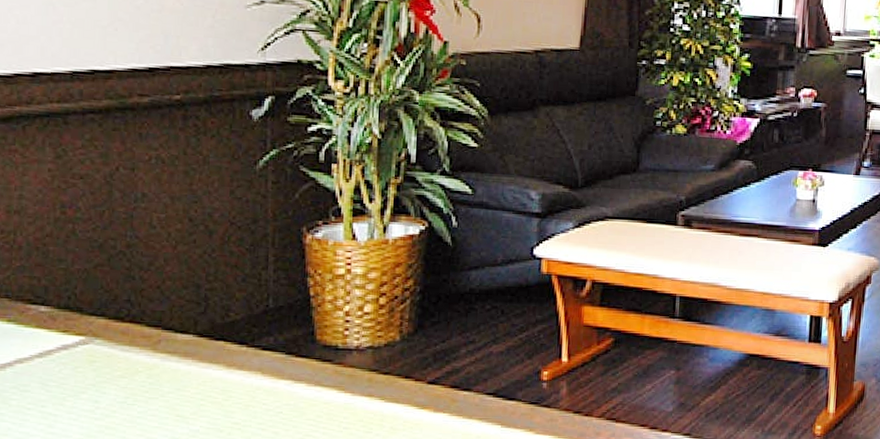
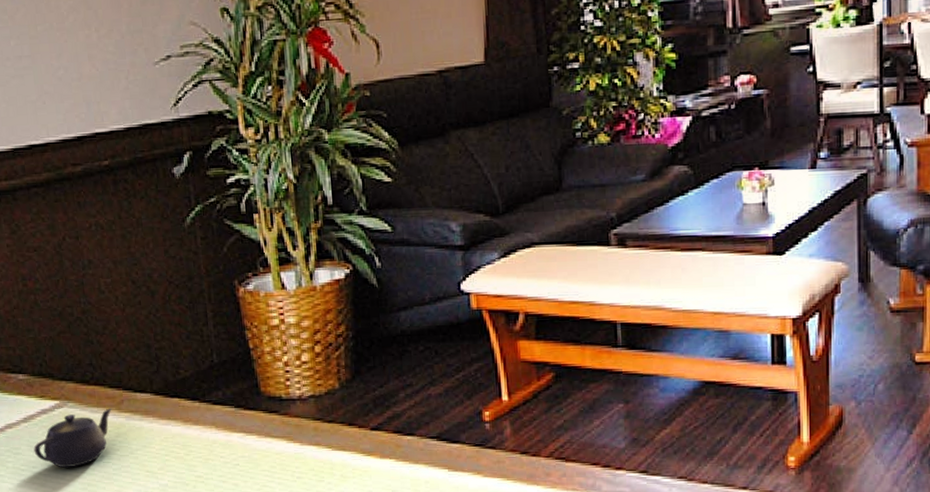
teapot: none [46,347,146,409] -> present [33,408,112,468]

